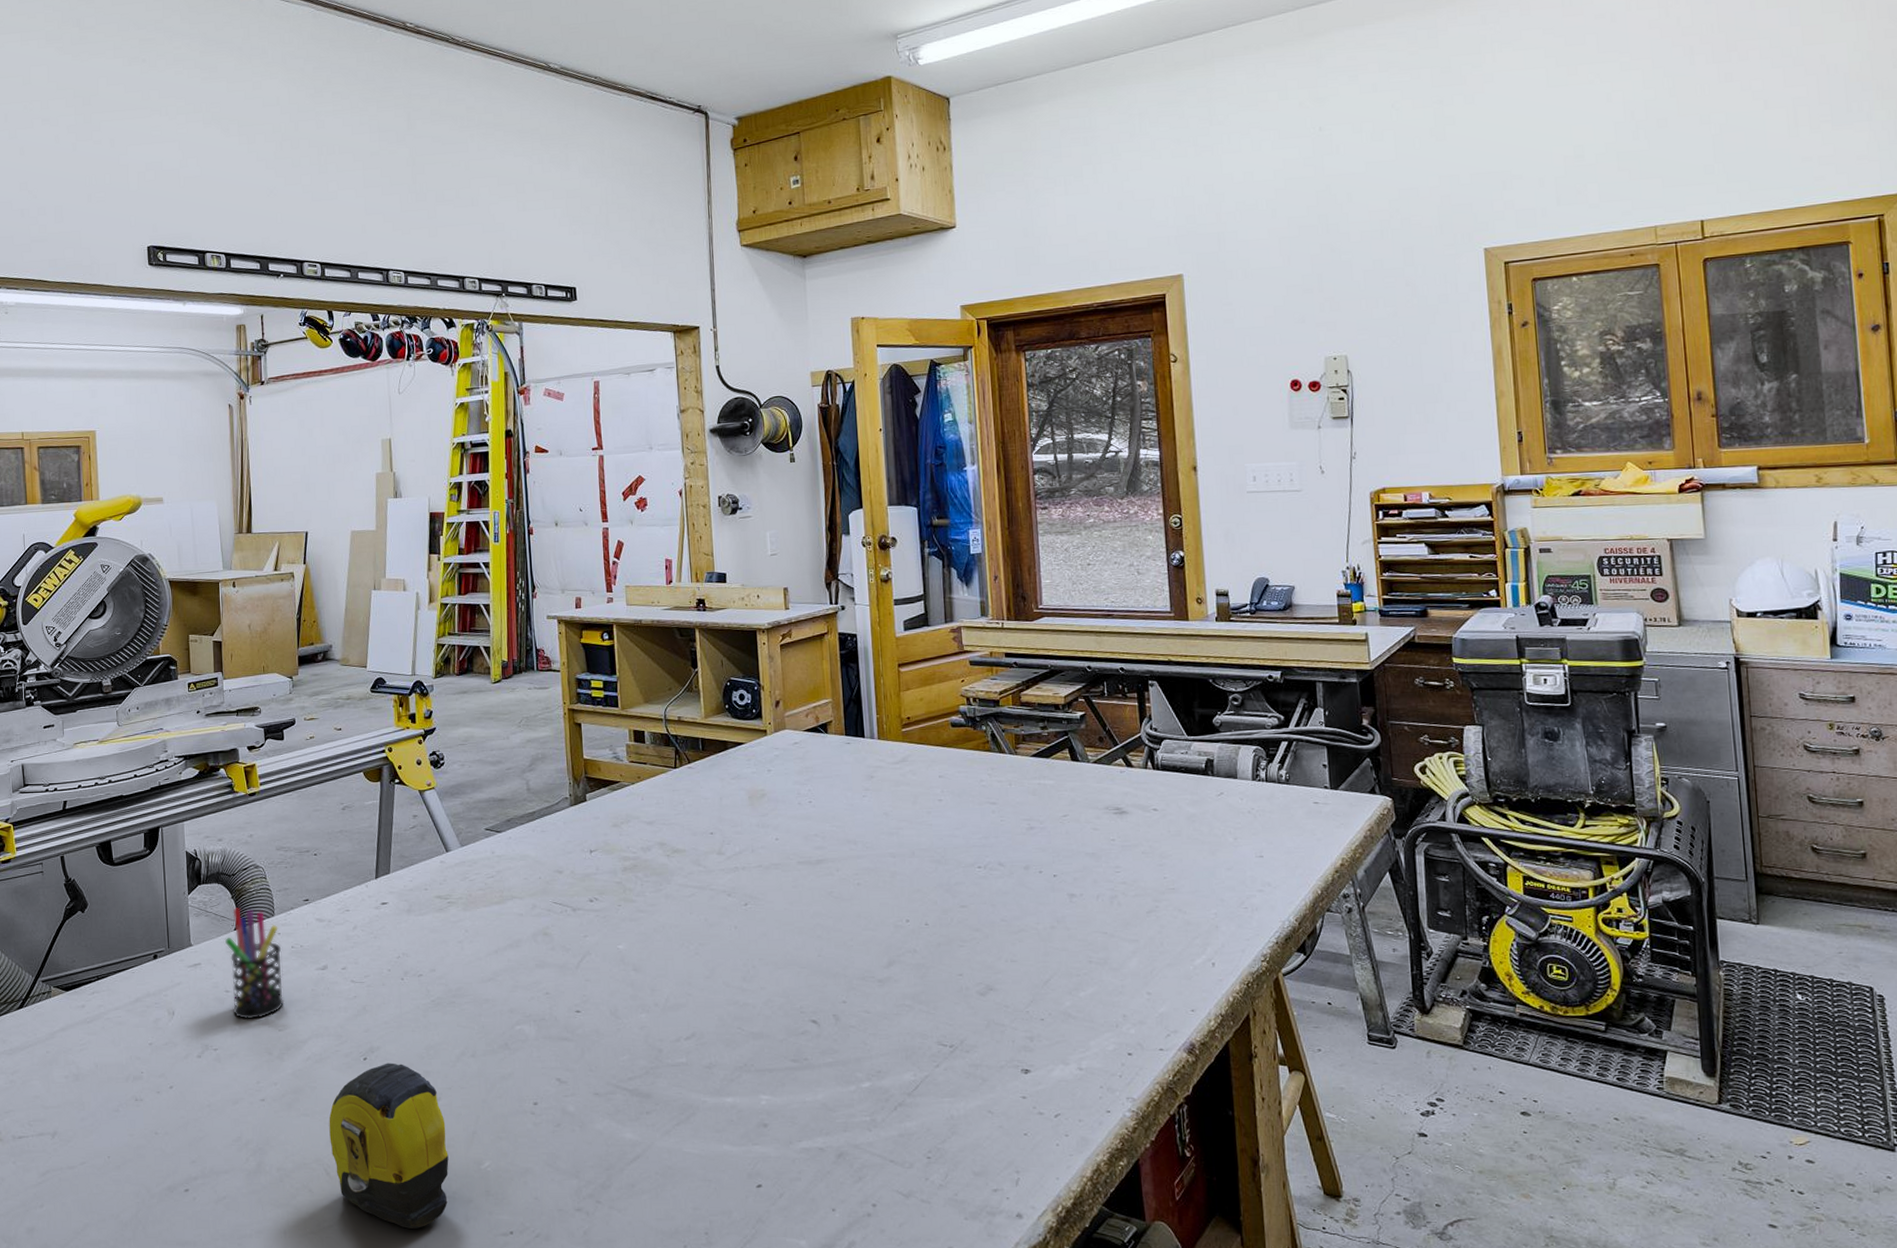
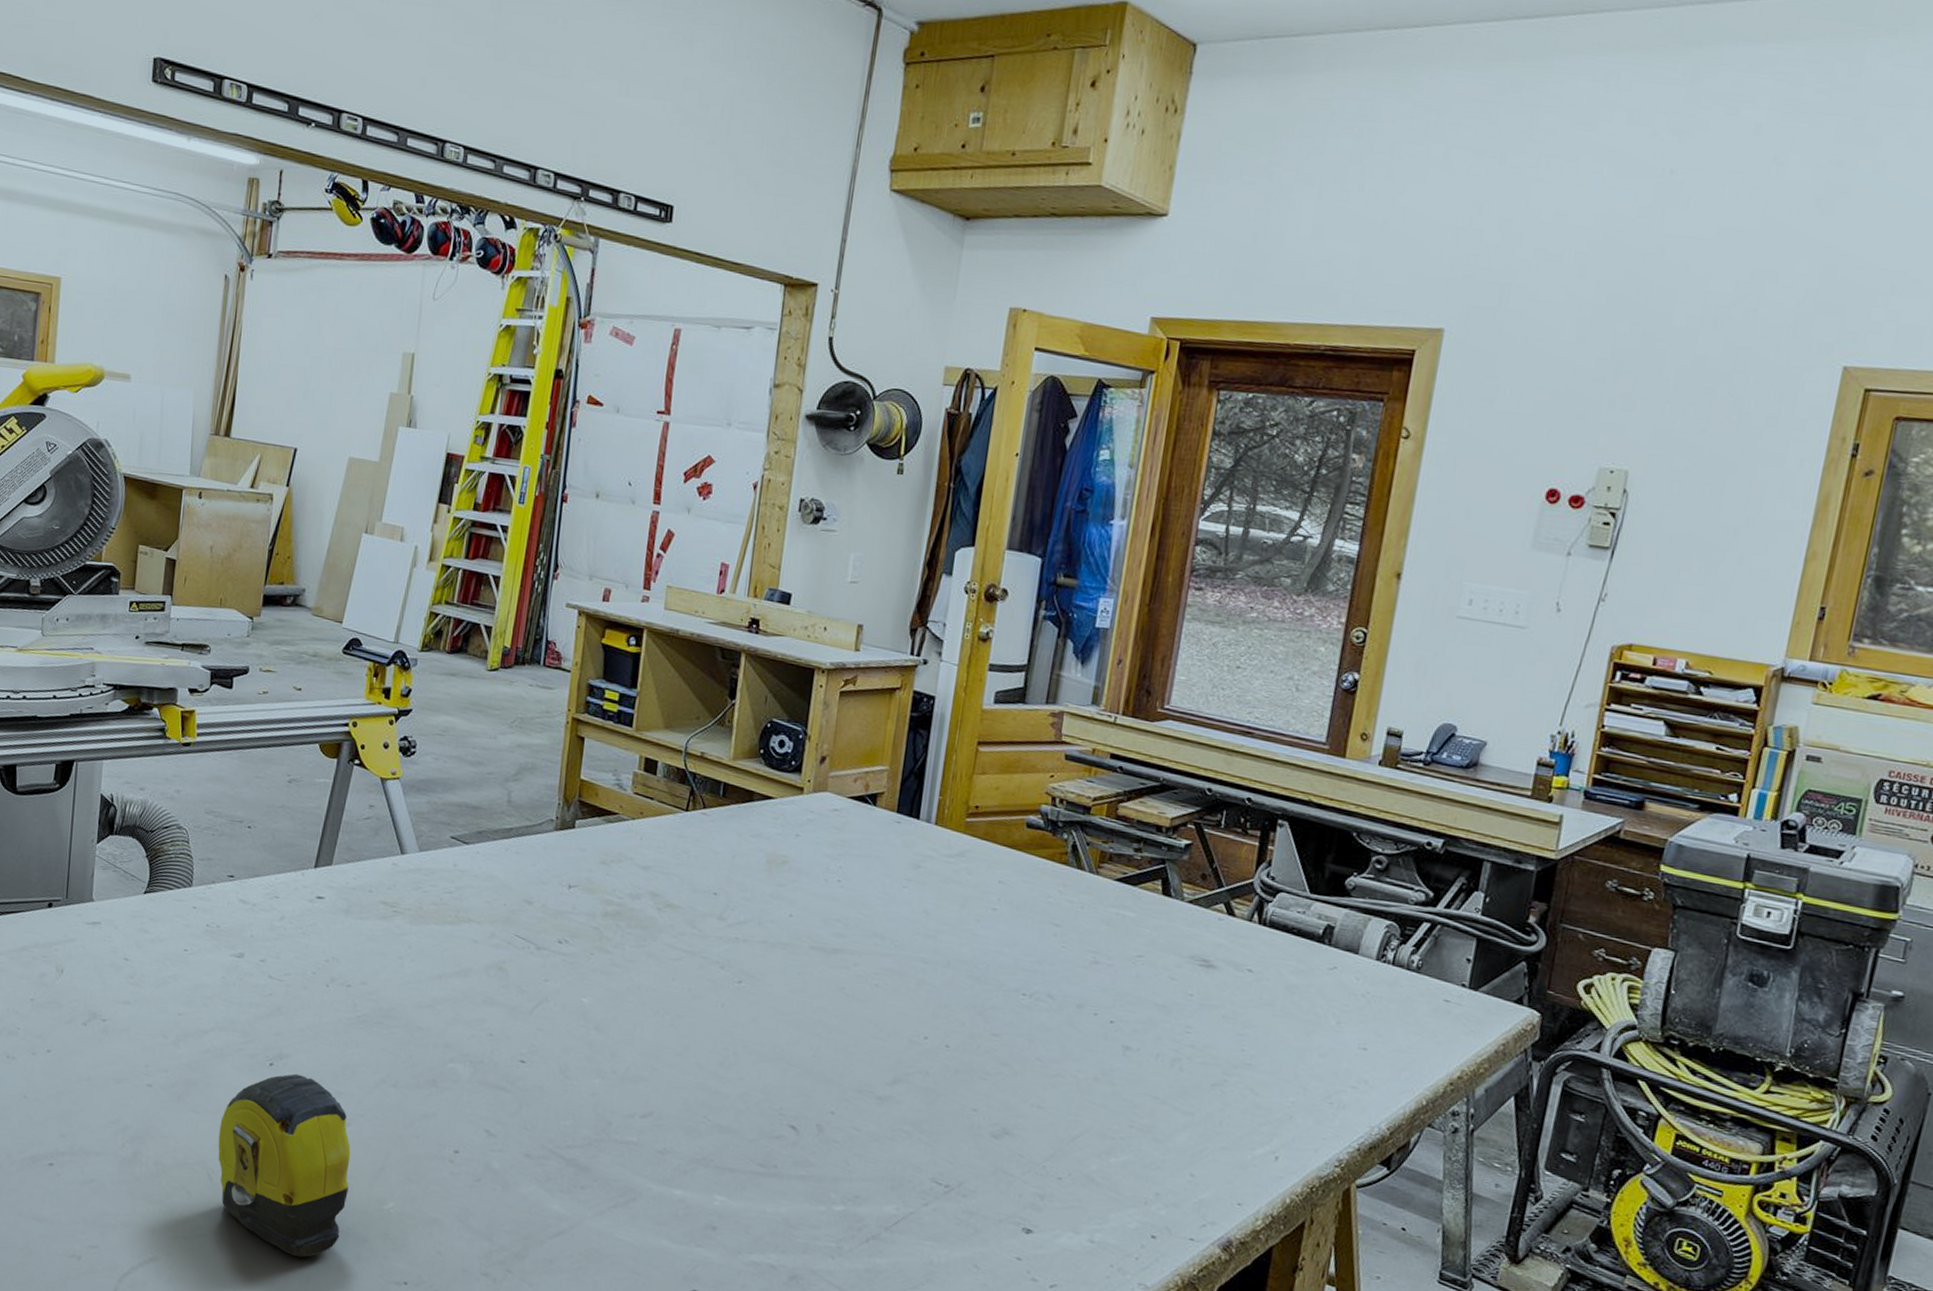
pen holder: present [224,908,285,1020] -> none [129,868,195,997]

